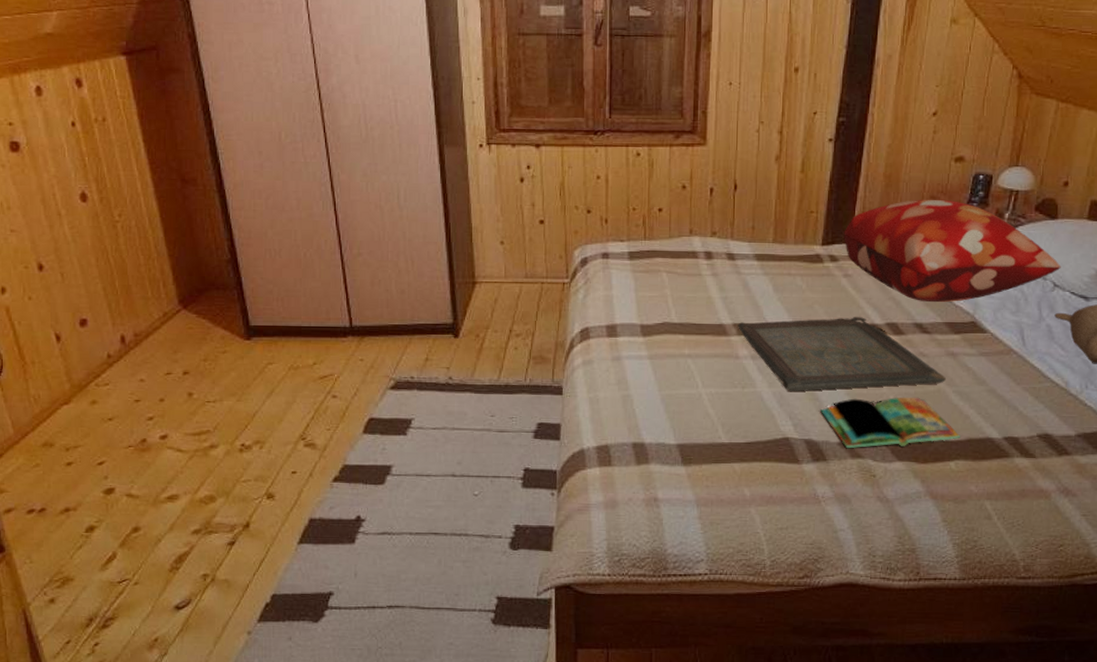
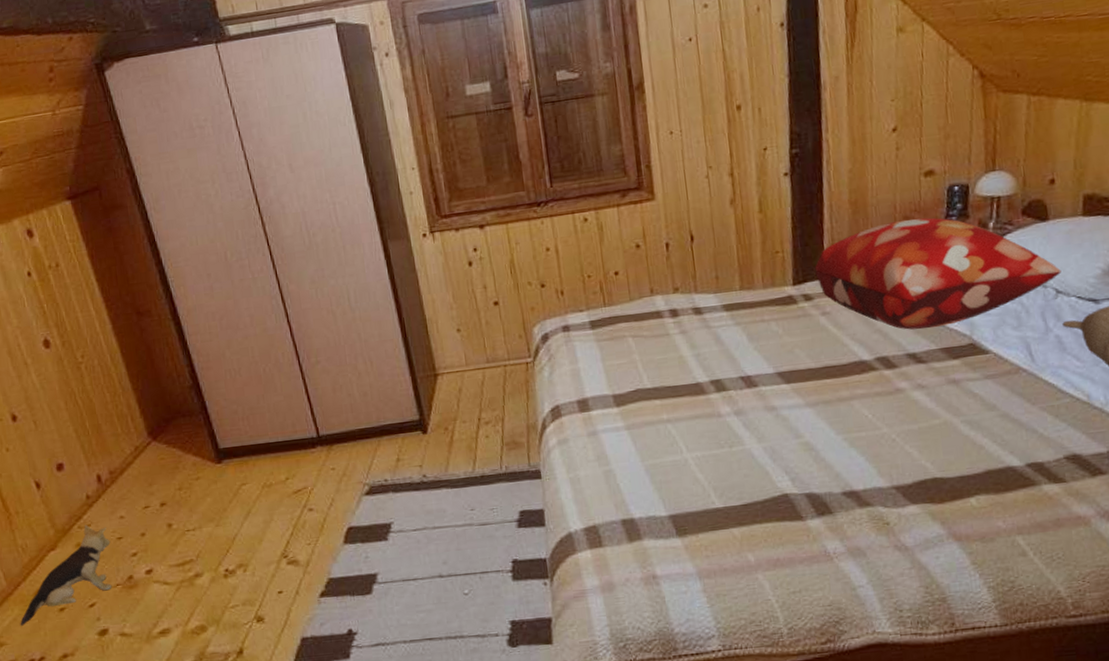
plush toy: none [23,383,127,475] -> present [20,524,112,626]
serving tray: present [738,317,947,392] -> none [715,355,952,445]
book: present [820,397,960,449] -> none [818,432,977,498]

